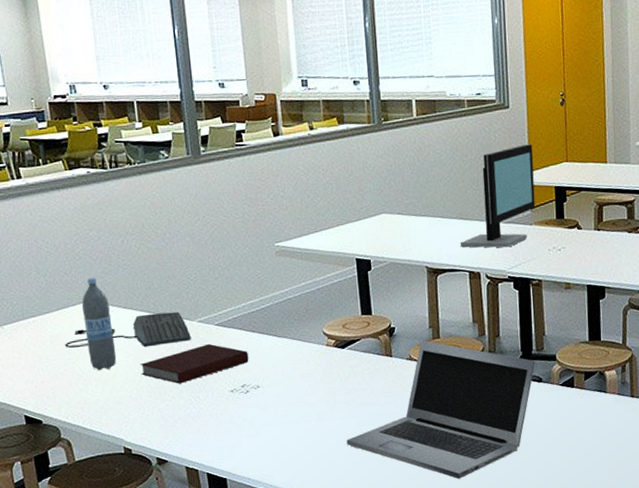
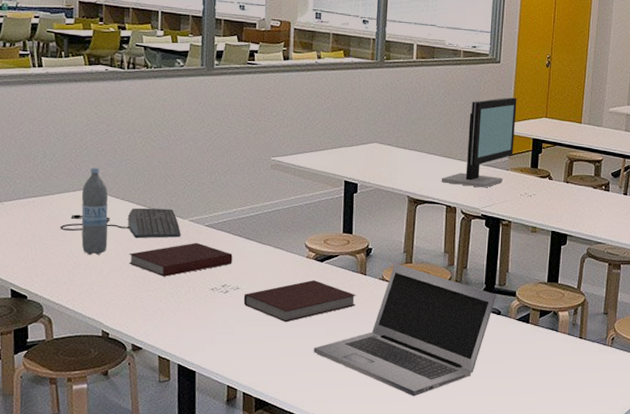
notebook: none [265,368,385,417] -> present [243,280,356,323]

